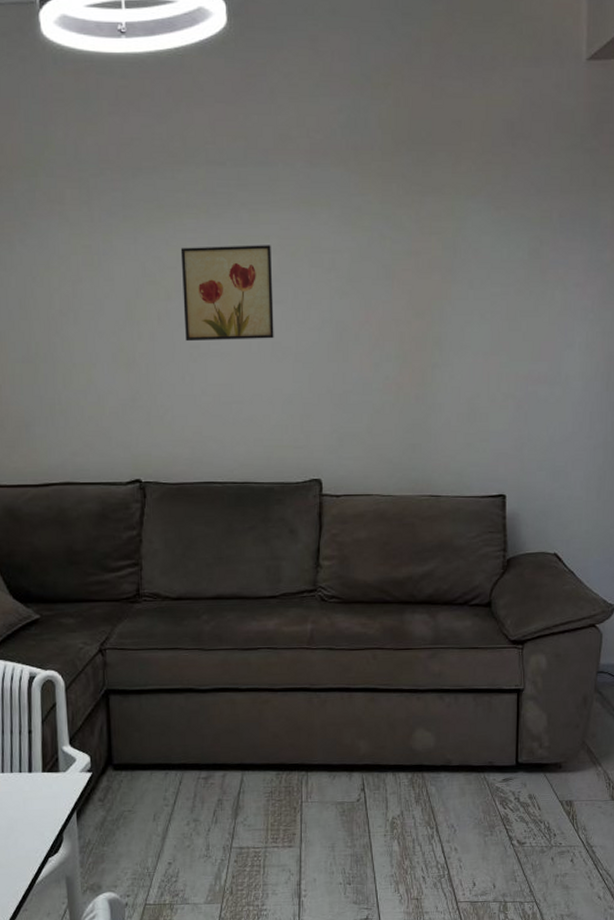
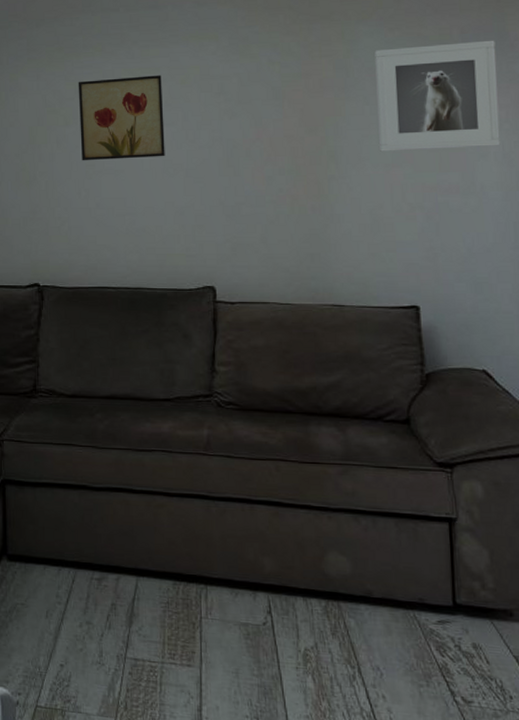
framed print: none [479,226,588,339] -> present [375,40,501,152]

